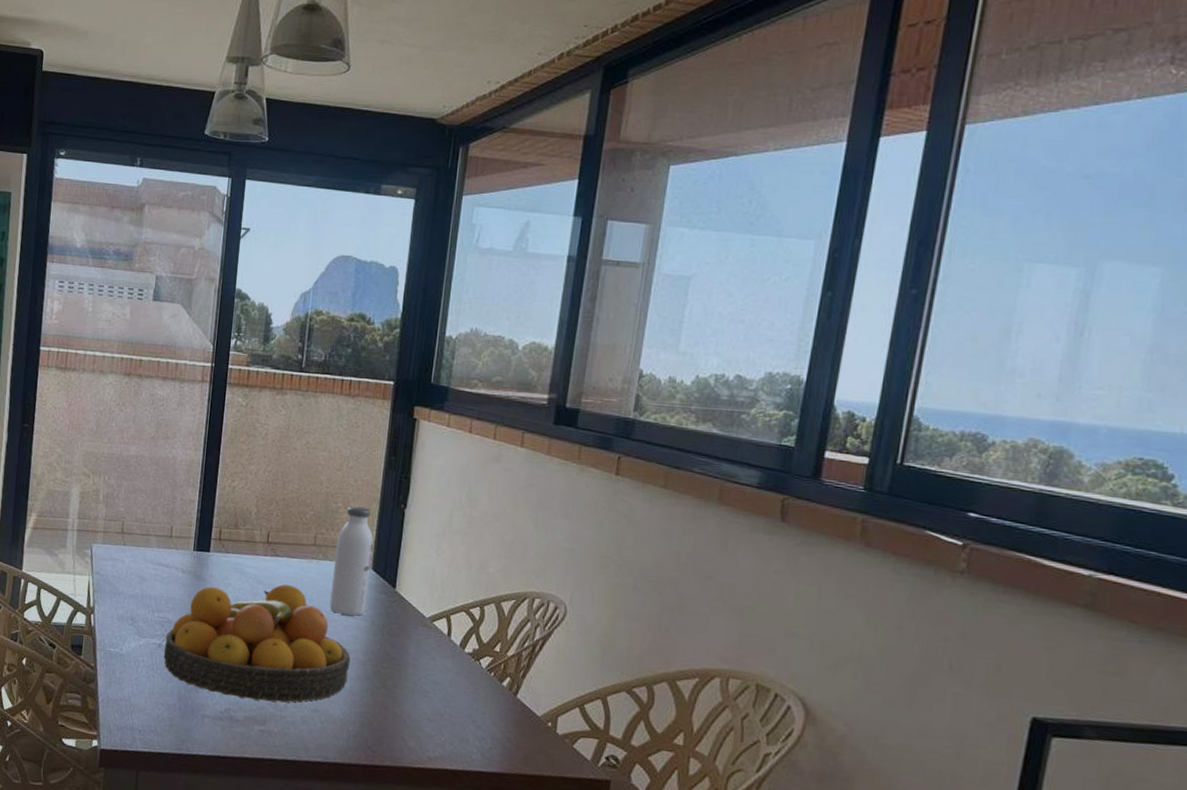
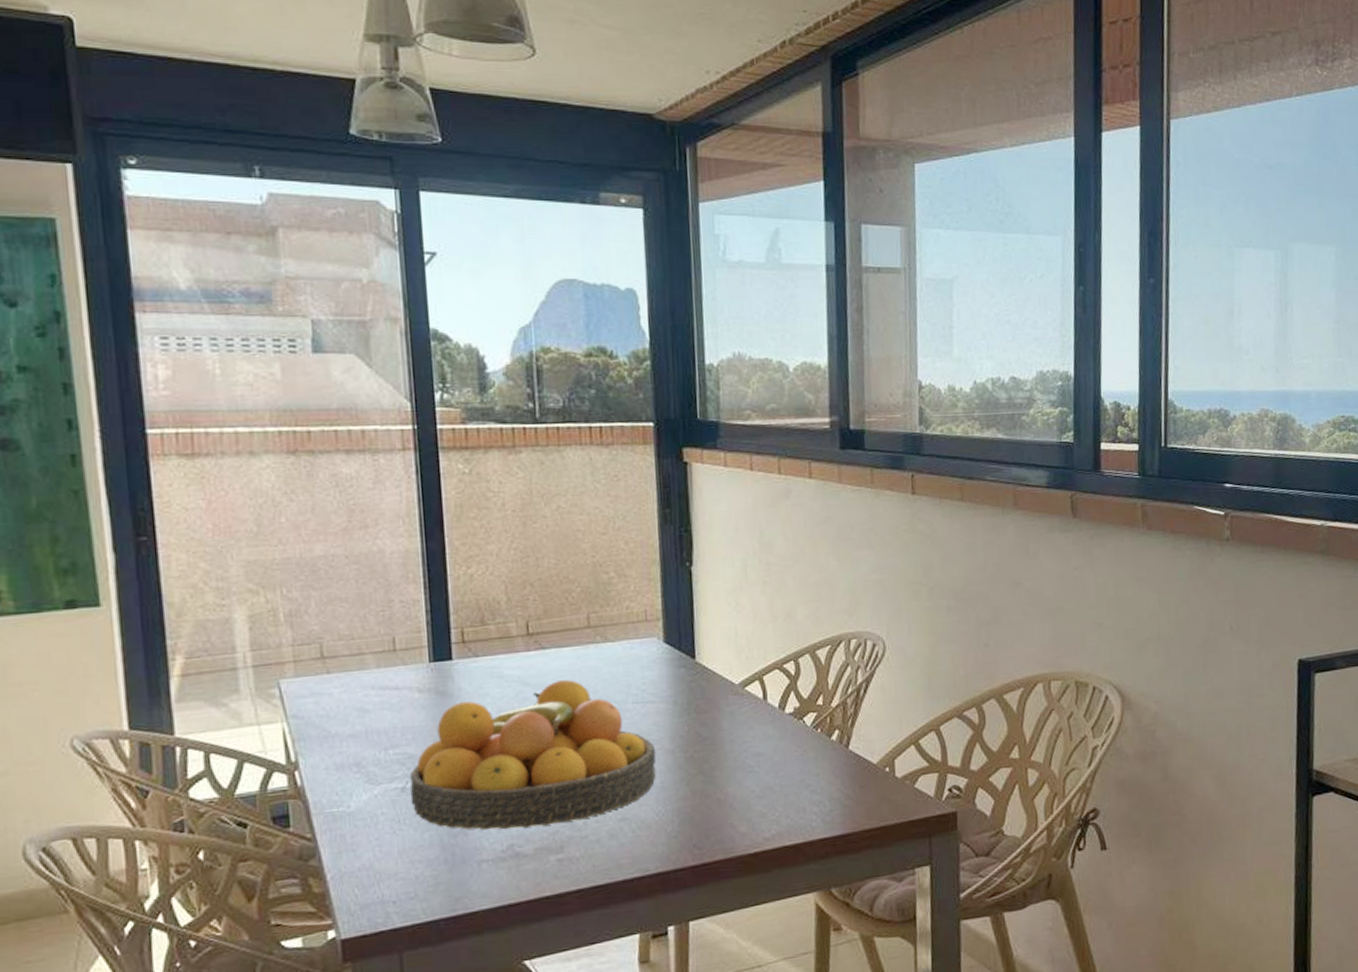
water bottle: present [329,506,374,616] -> none [615,572,664,702]

